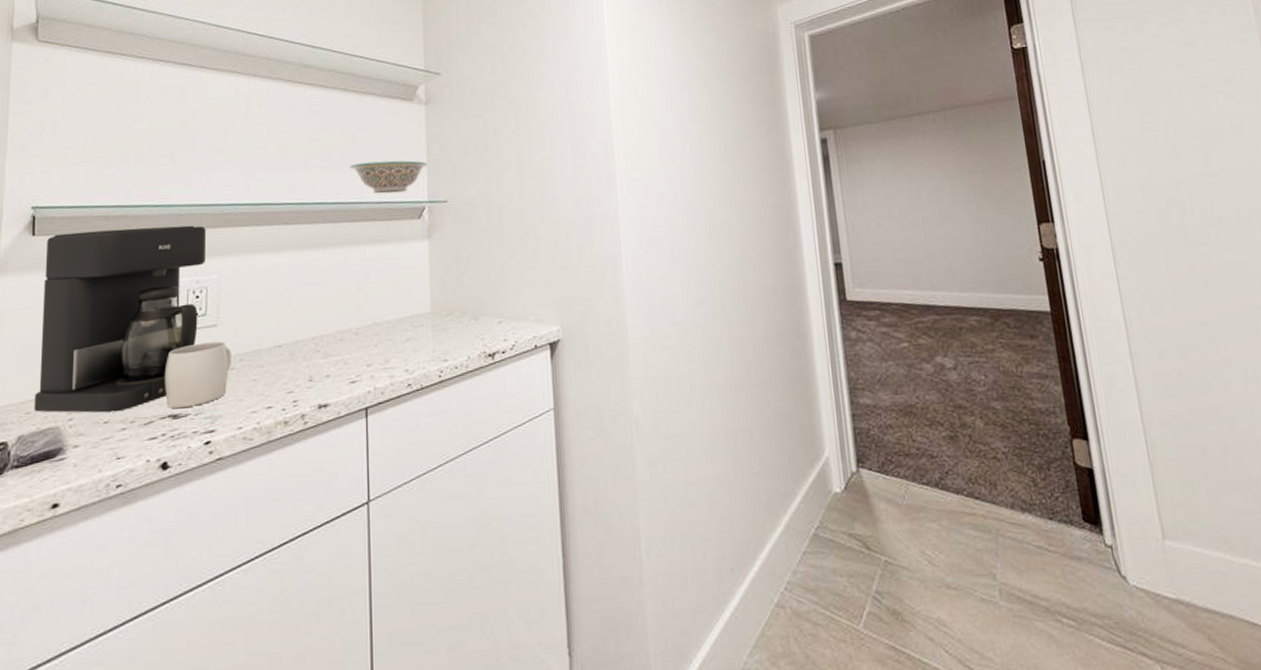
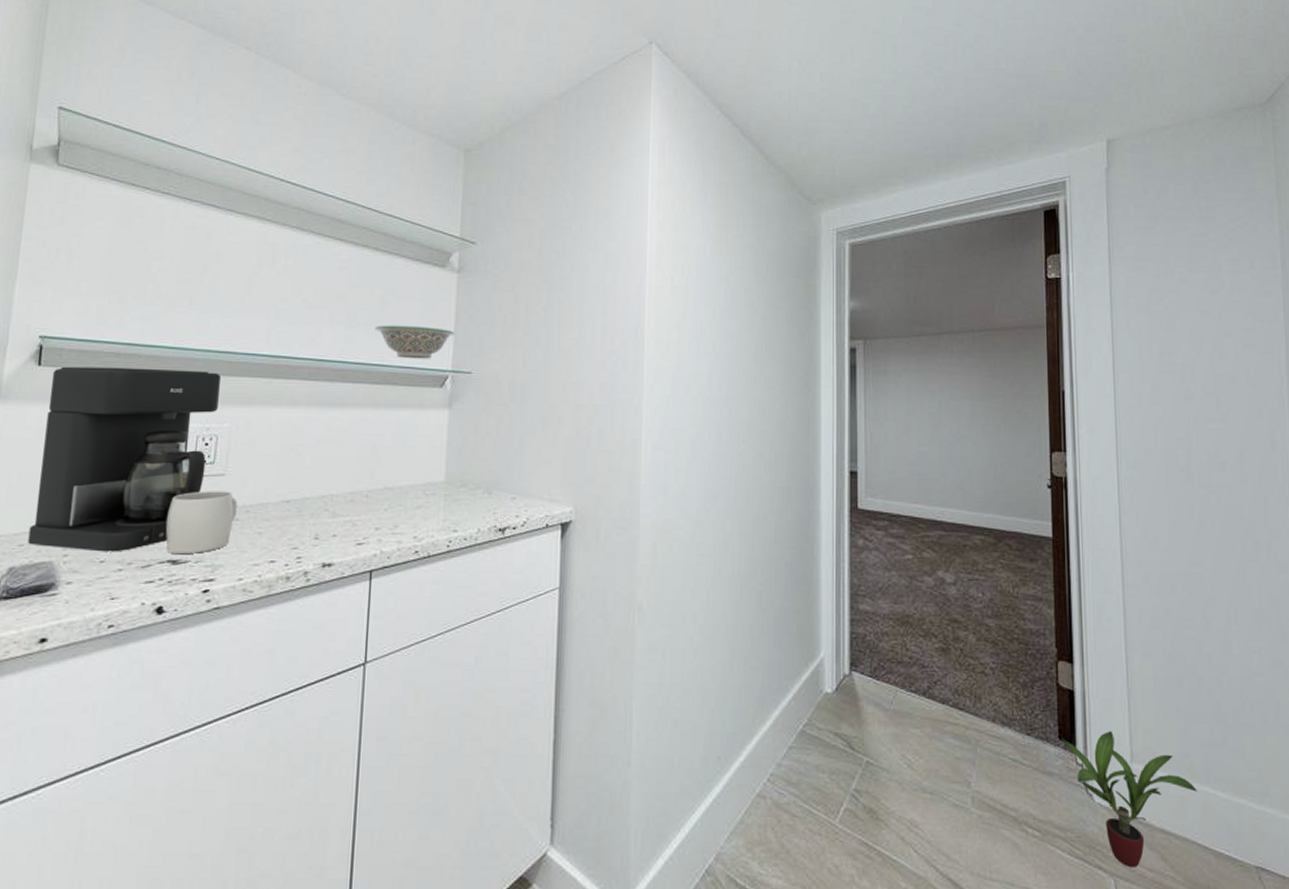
potted plant: none [1086,507,1238,652] -> present [1061,730,1197,868]

